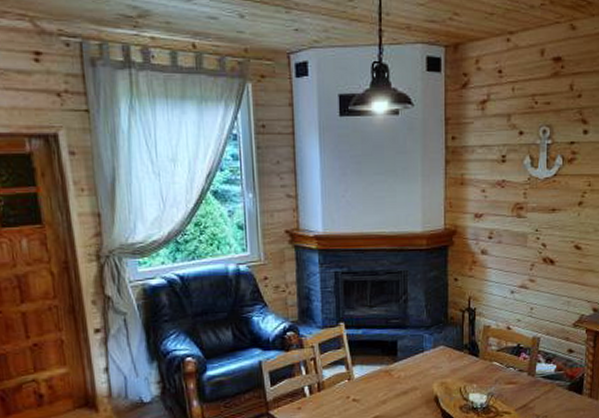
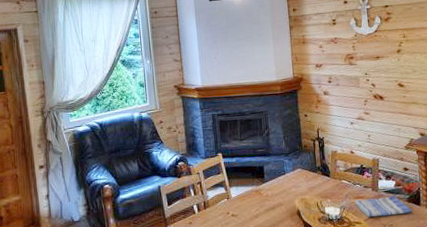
dish towel: none [505,382,573,407] -> present [354,196,413,218]

